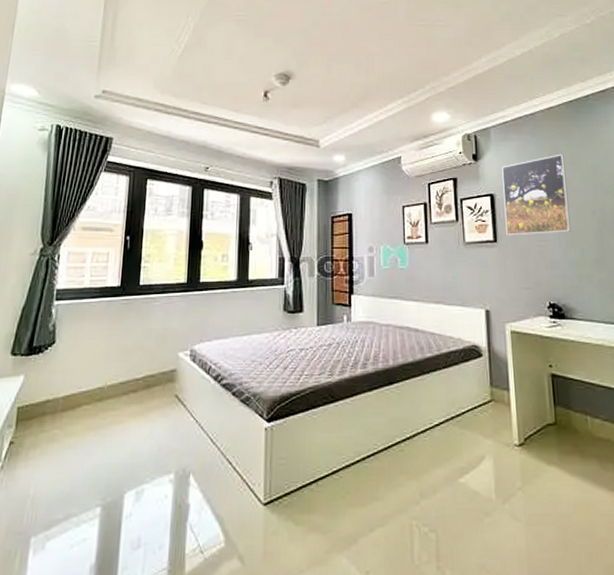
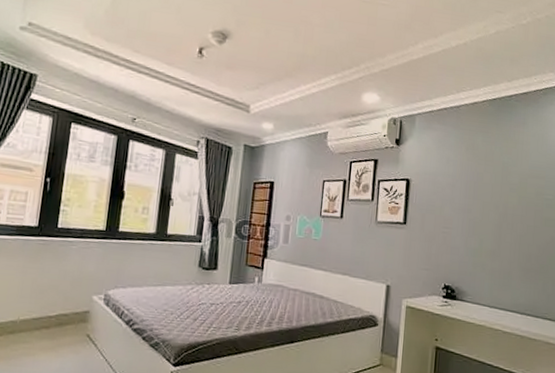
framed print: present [502,154,571,236] -> none [416,148,480,223]

